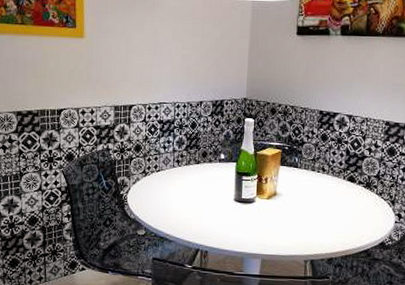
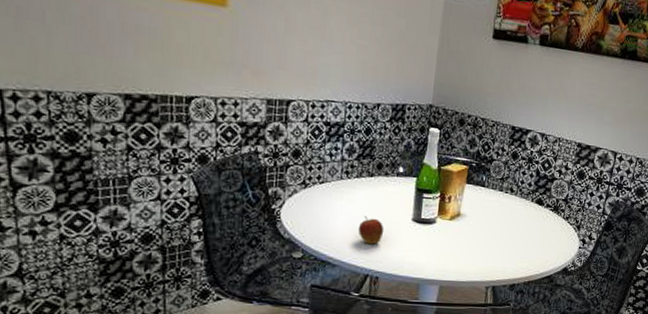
fruit: none [188,198,211,223] -> present [358,216,384,245]

